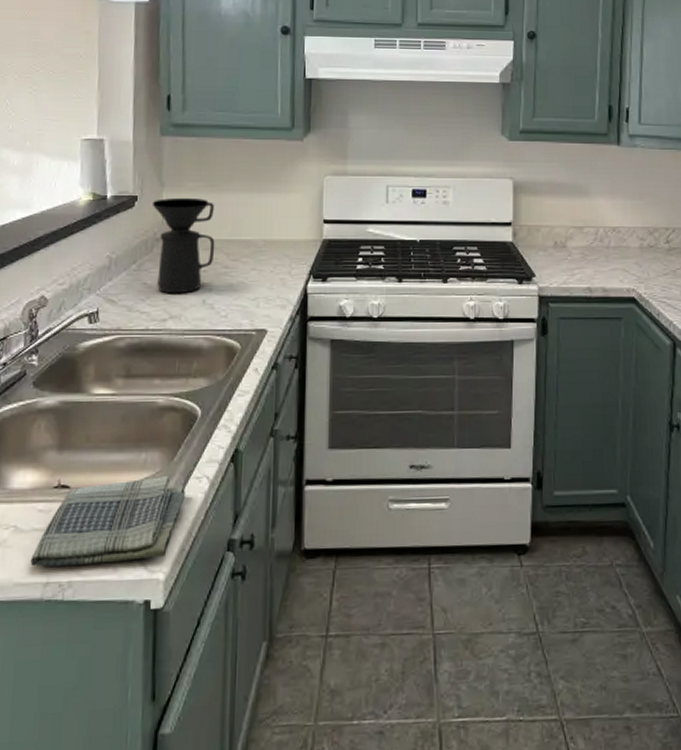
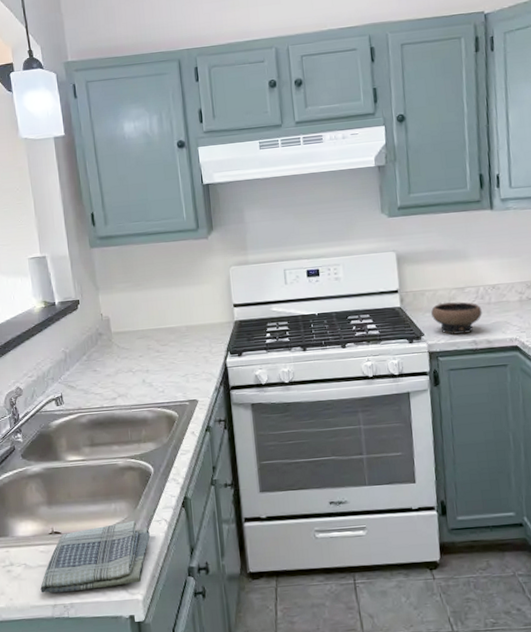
coffee maker: present [153,197,215,294] -> none [92,297,147,377]
bowl: none [546,242,600,278] -> present [431,301,482,335]

